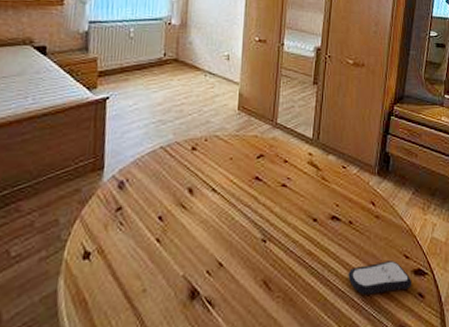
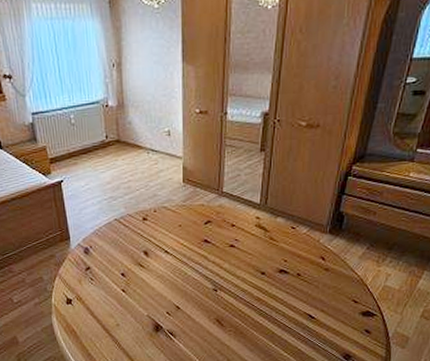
remote control: present [348,260,411,295] -> none [295,305,359,331]

